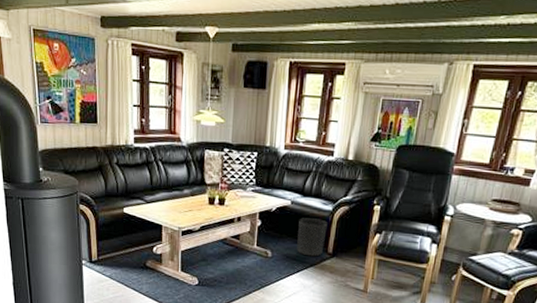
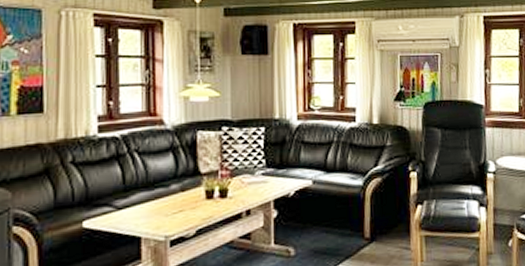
waste bin: present [297,218,328,257] -> none [325,197,360,247]

